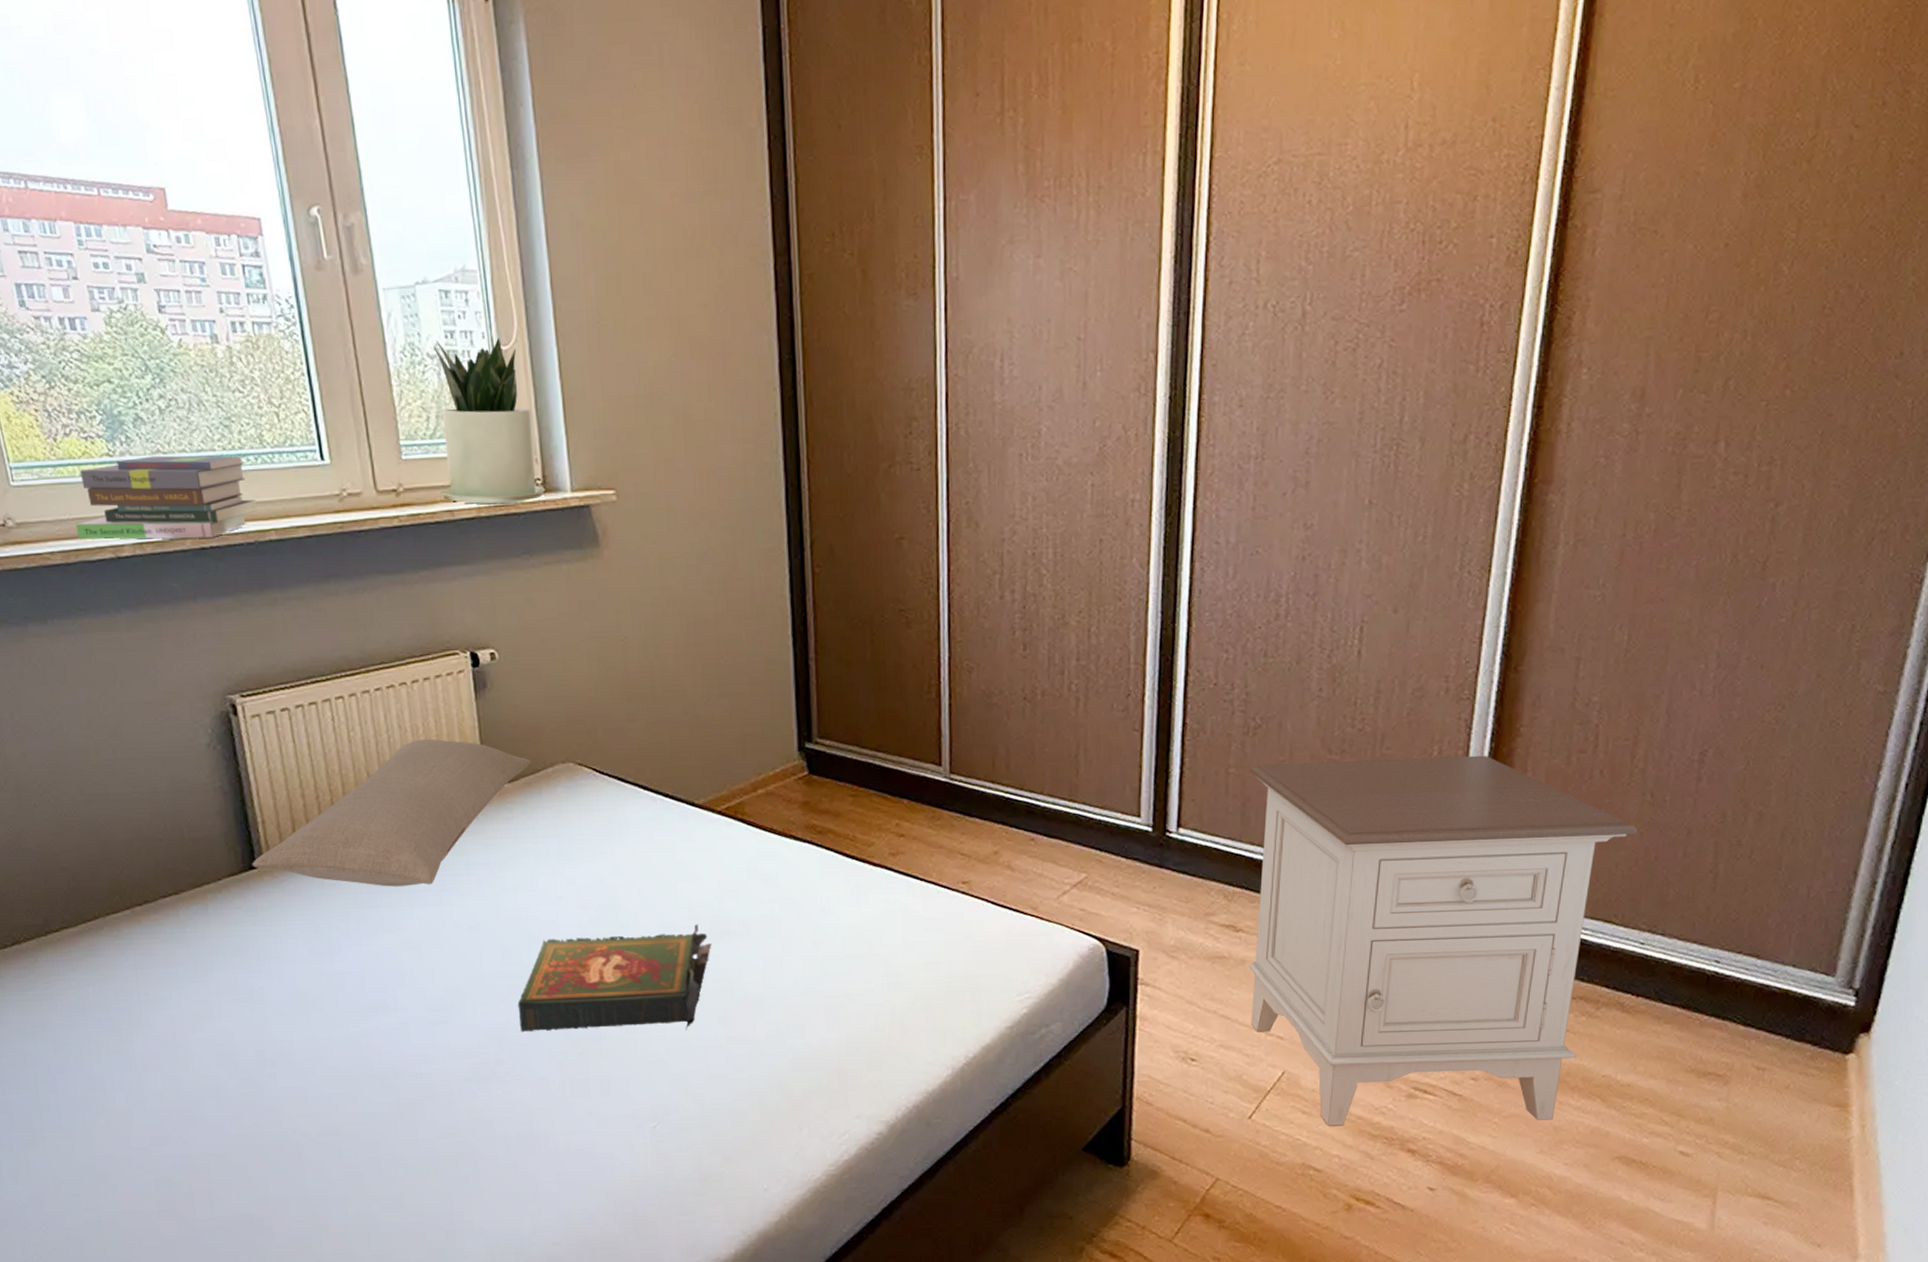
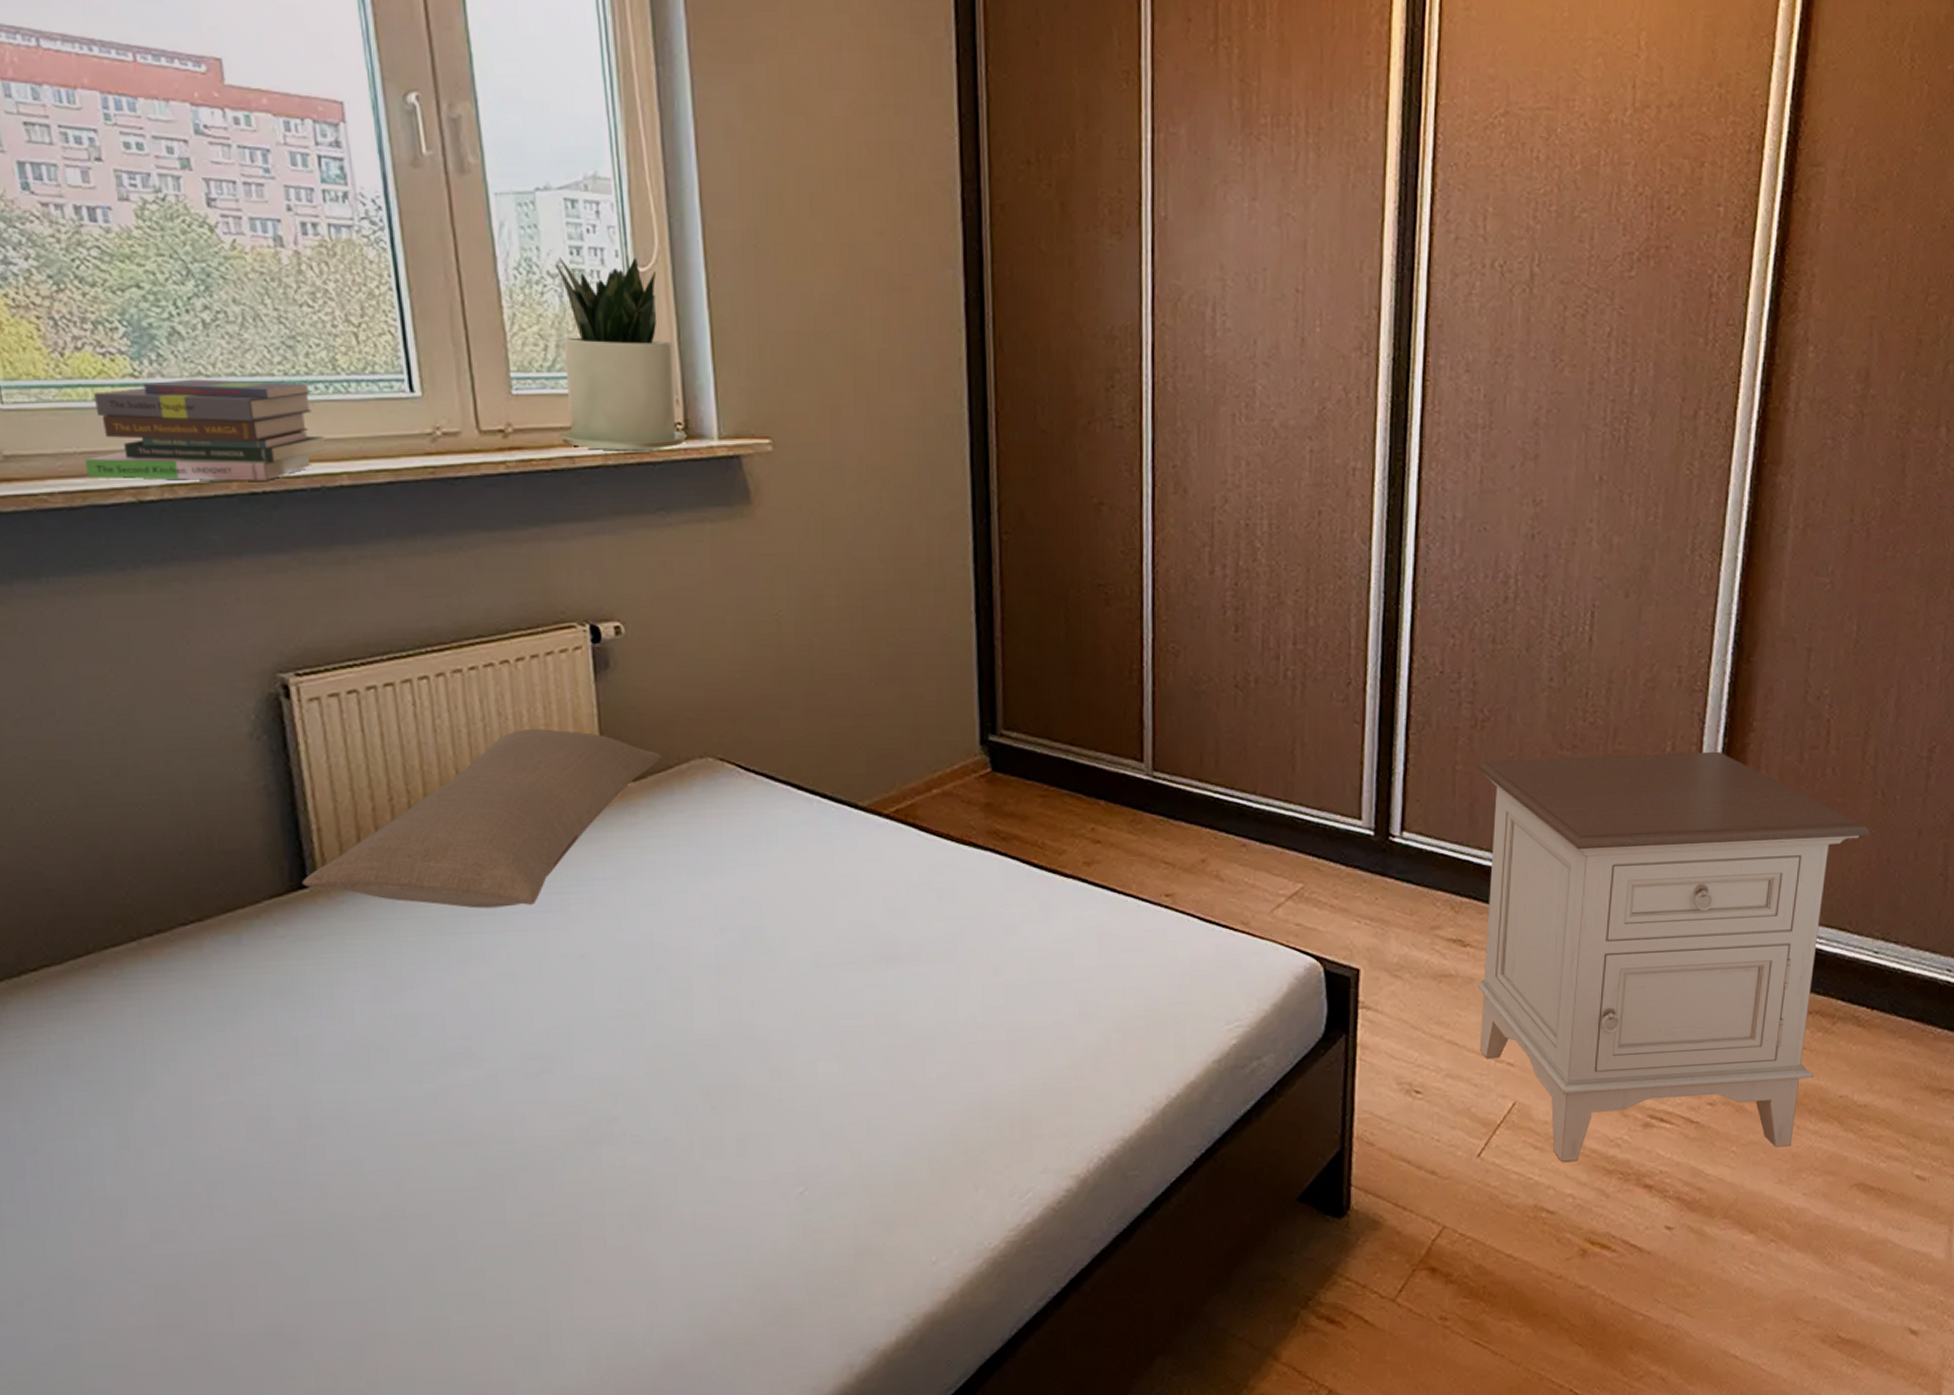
book: present [517,924,712,1033] -> none [637,948,875,1083]

